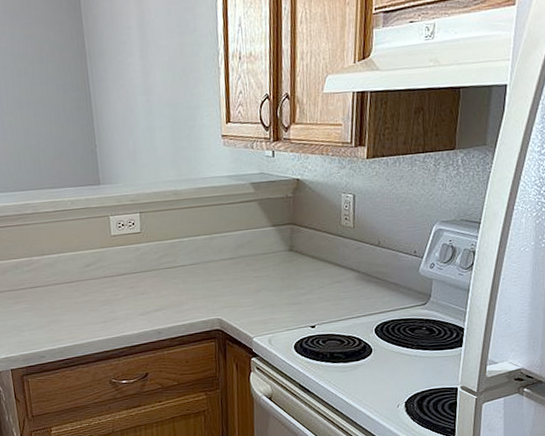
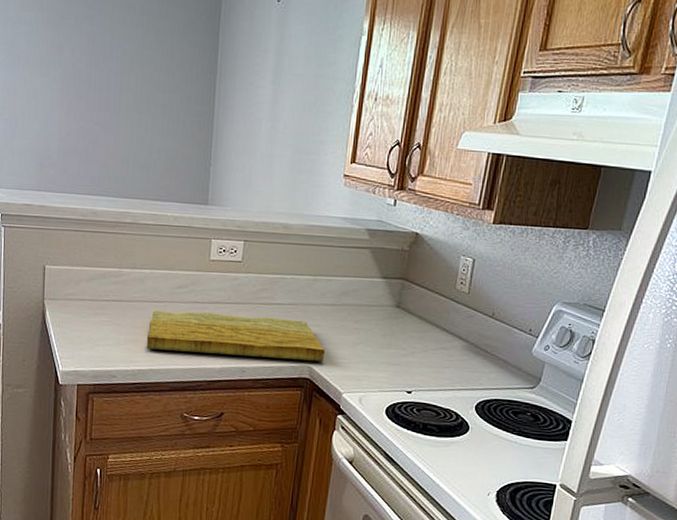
cutting board: none [66,277,231,327] -> present [146,310,325,361]

